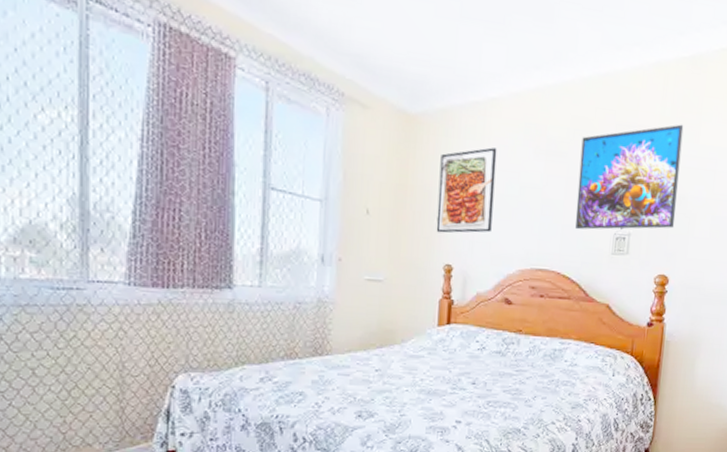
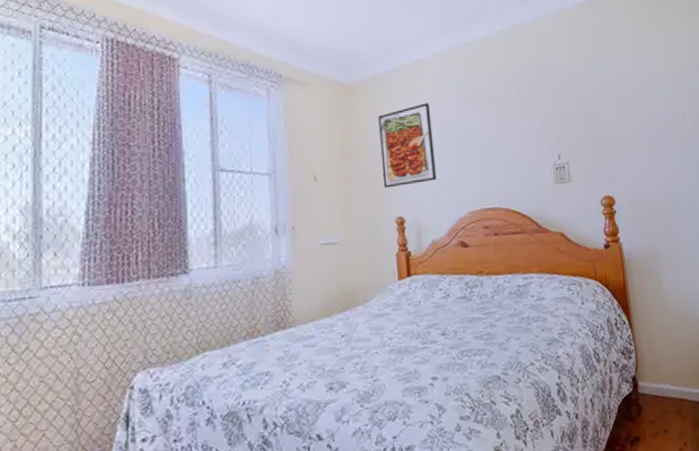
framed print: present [575,124,684,230] -> none [506,58,608,166]

